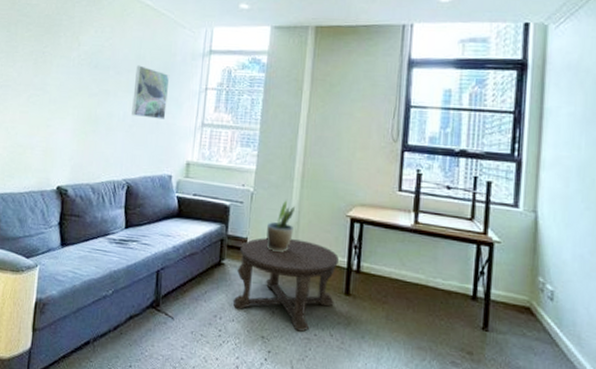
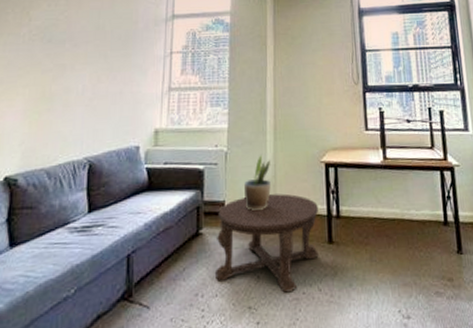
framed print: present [132,65,170,119] -> none [92,35,132,89]

